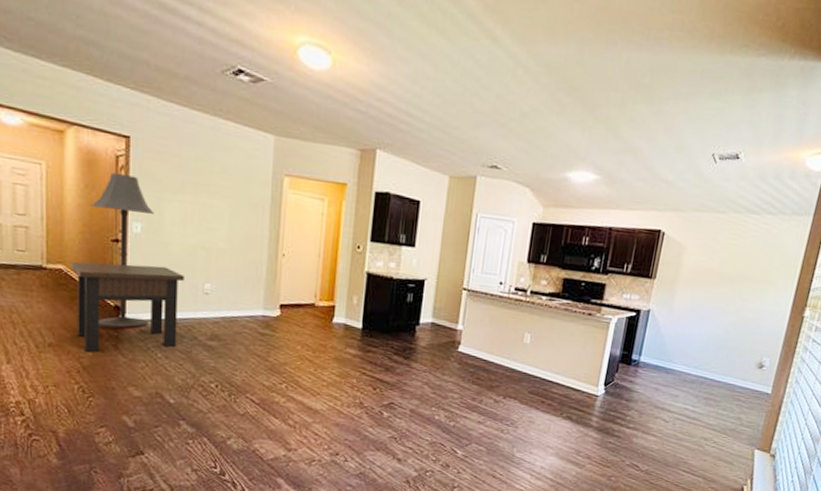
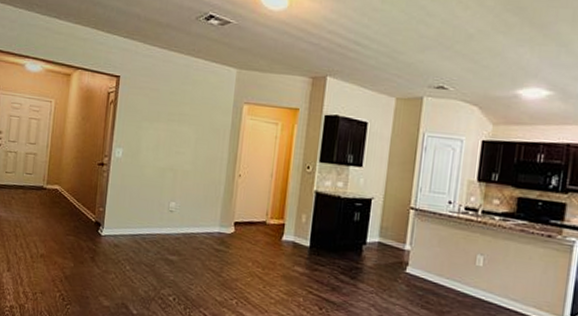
side table: present [71,261,184,352] -> none [64,182,154,263]
floor lamp: present [91,173,154,330] -> none [81,107,134,244]

